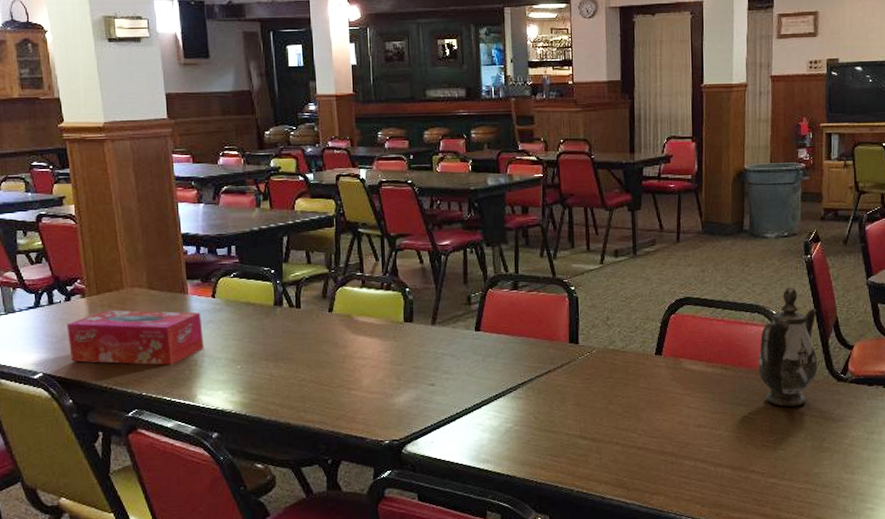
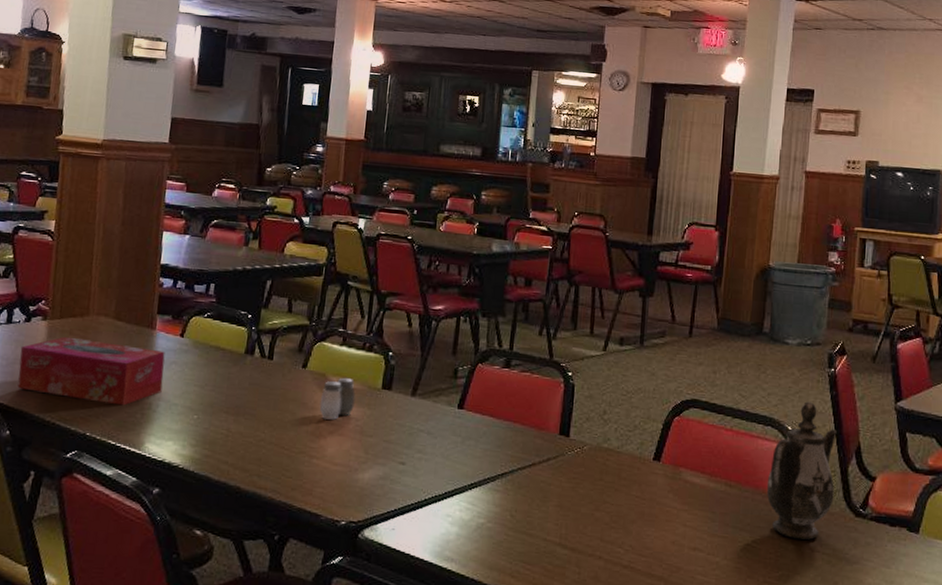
salt and pepper shaker: none [349,315,382,355] -> present [319,377,356,420]

